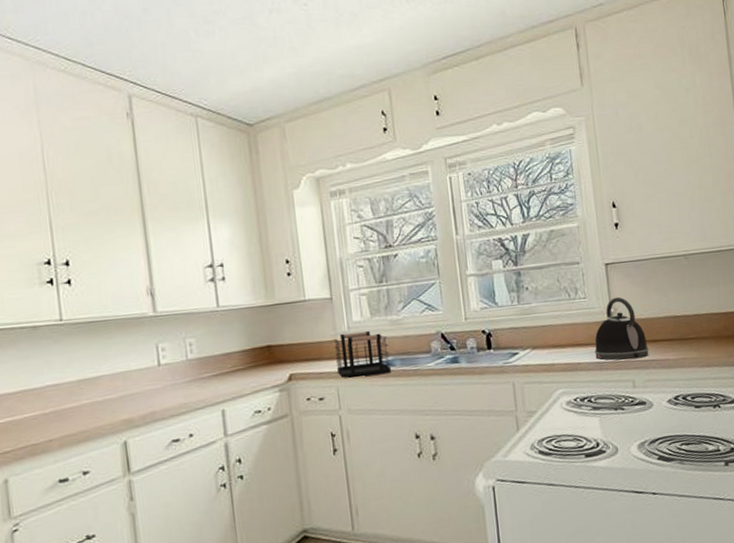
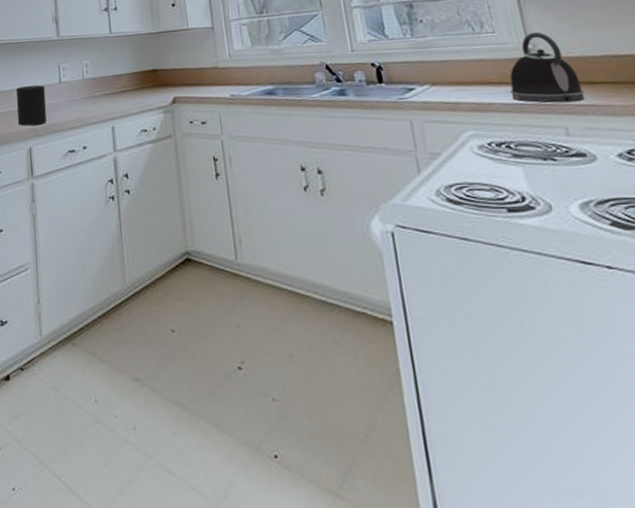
pen holder: none [104,369,144,418] -> present [16,85,47,127]
dish rack: present [334,330,391,378] -> none [215,59,274,104]

